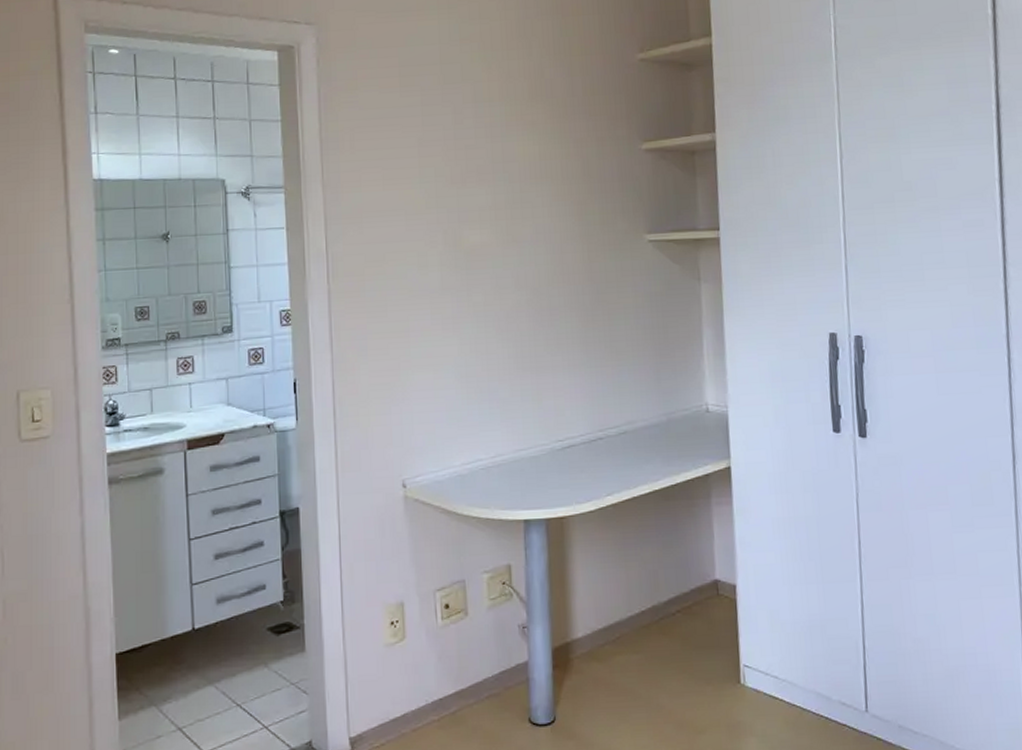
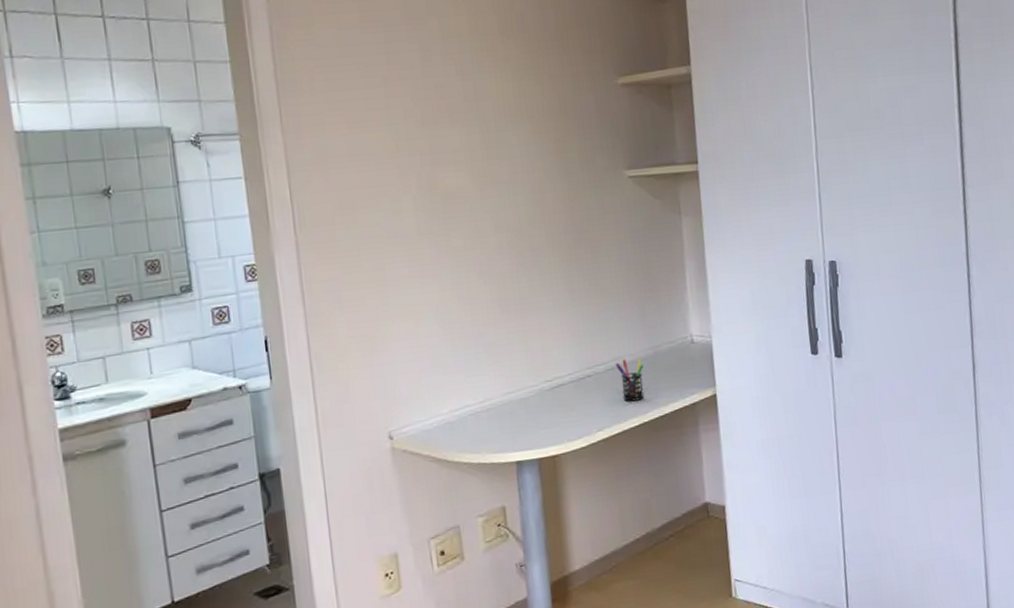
pen holder: none [628,423,657,468] -> present [615,358,644,402]

